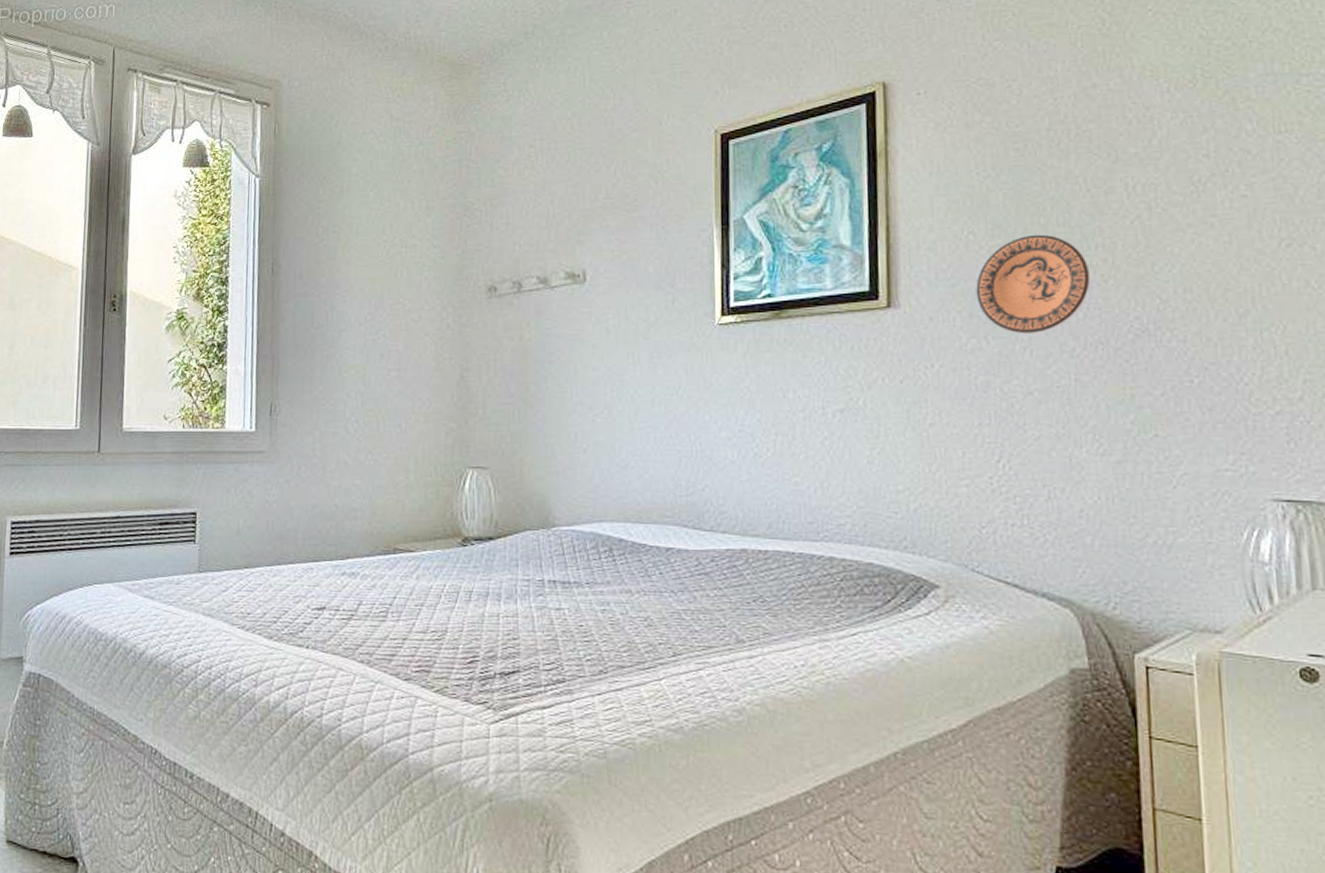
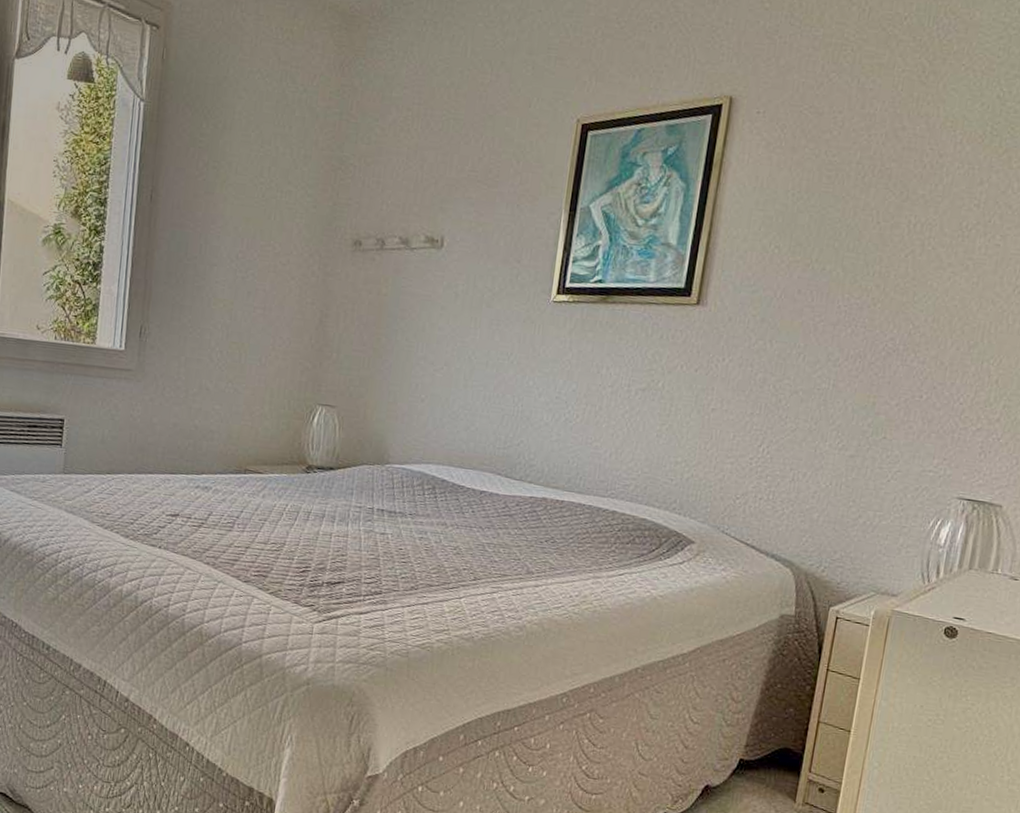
decorative plate: present [976,234,1091,333] -> none [770,255,865,342]

